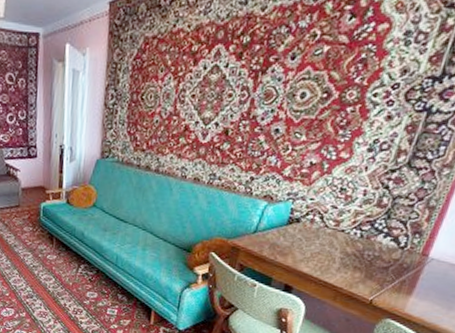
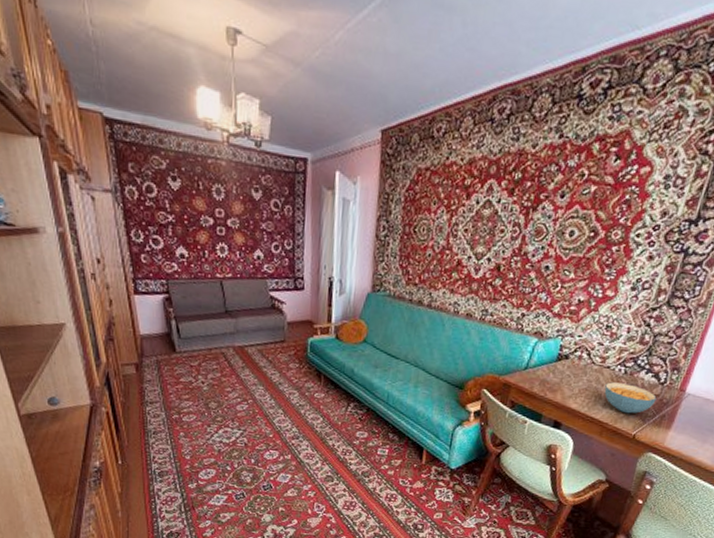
cereal bowl: none [338,246,396,279] -> present [604,382,657,414]

